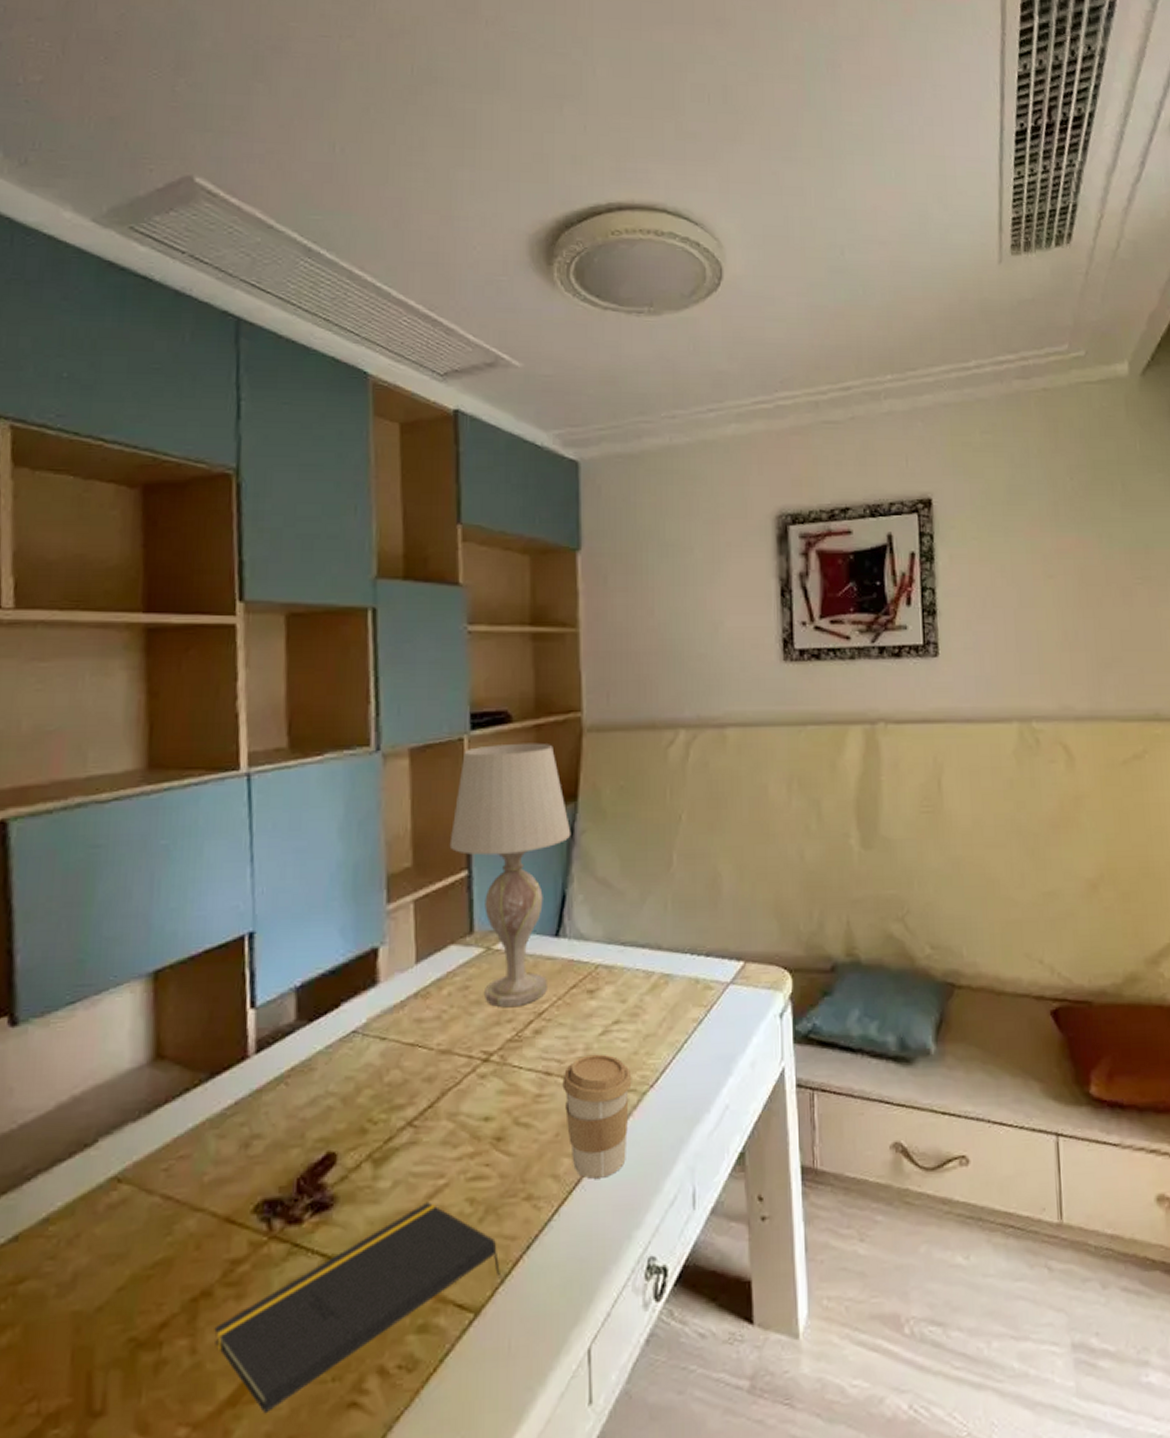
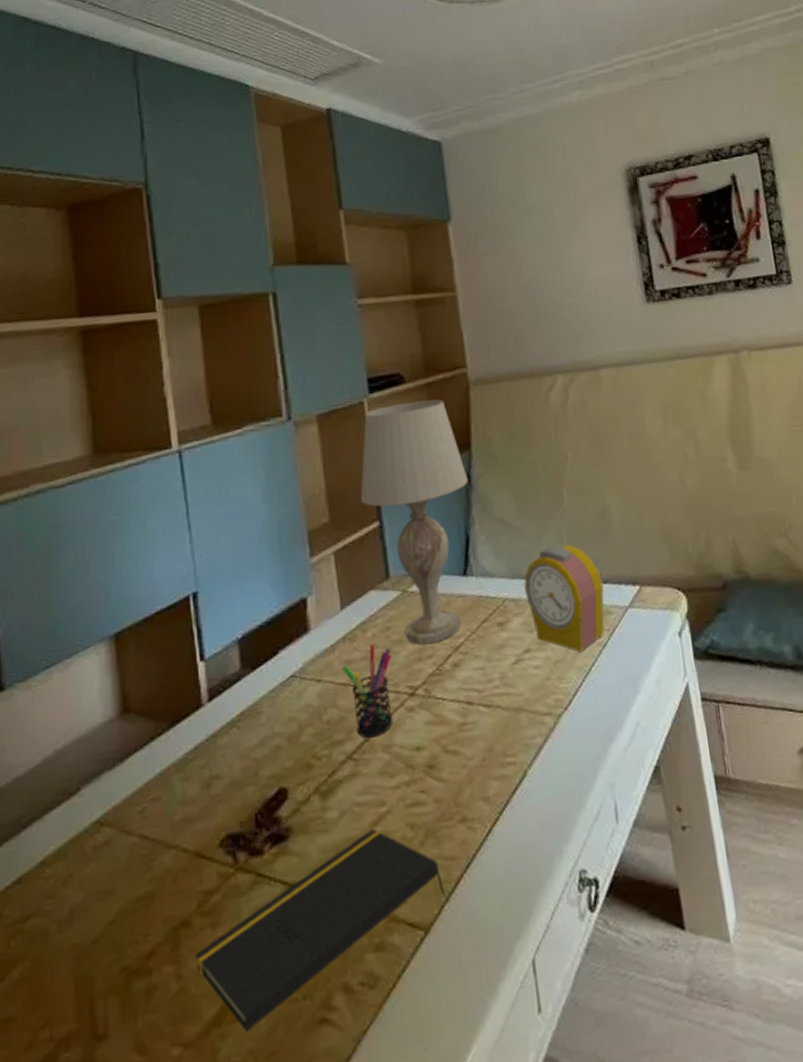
pen holder: none [411,1003,467,1104] -> present [342,644,393,738]
coffee cup: present [562,1054,632,1179] -> none [483,681,549,799]
alarm clock: none [621,911,705,1027] -> present [524,544,605,652]

